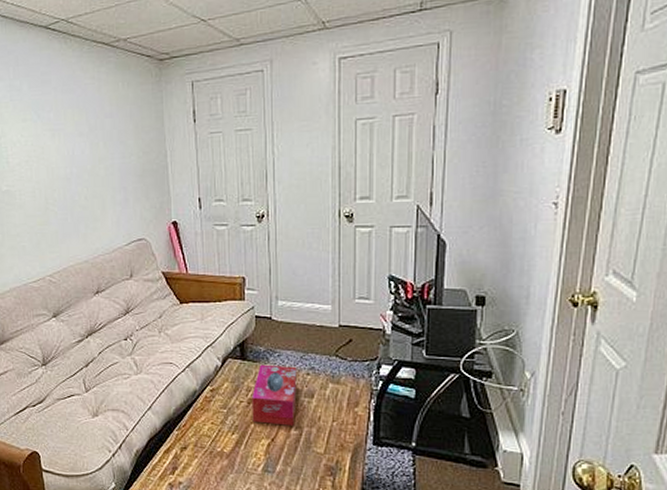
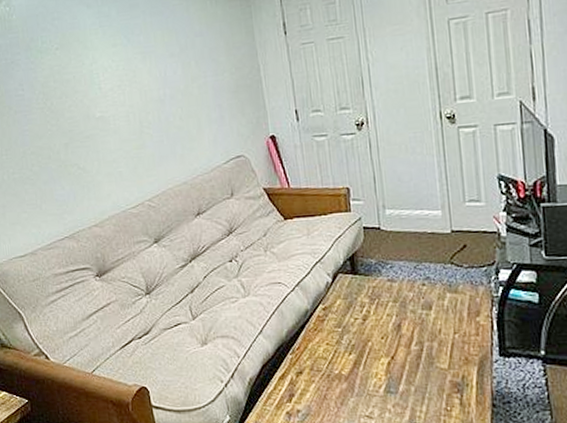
tissue box: present [252,364,297,426] -> none [366,277,414,342]

